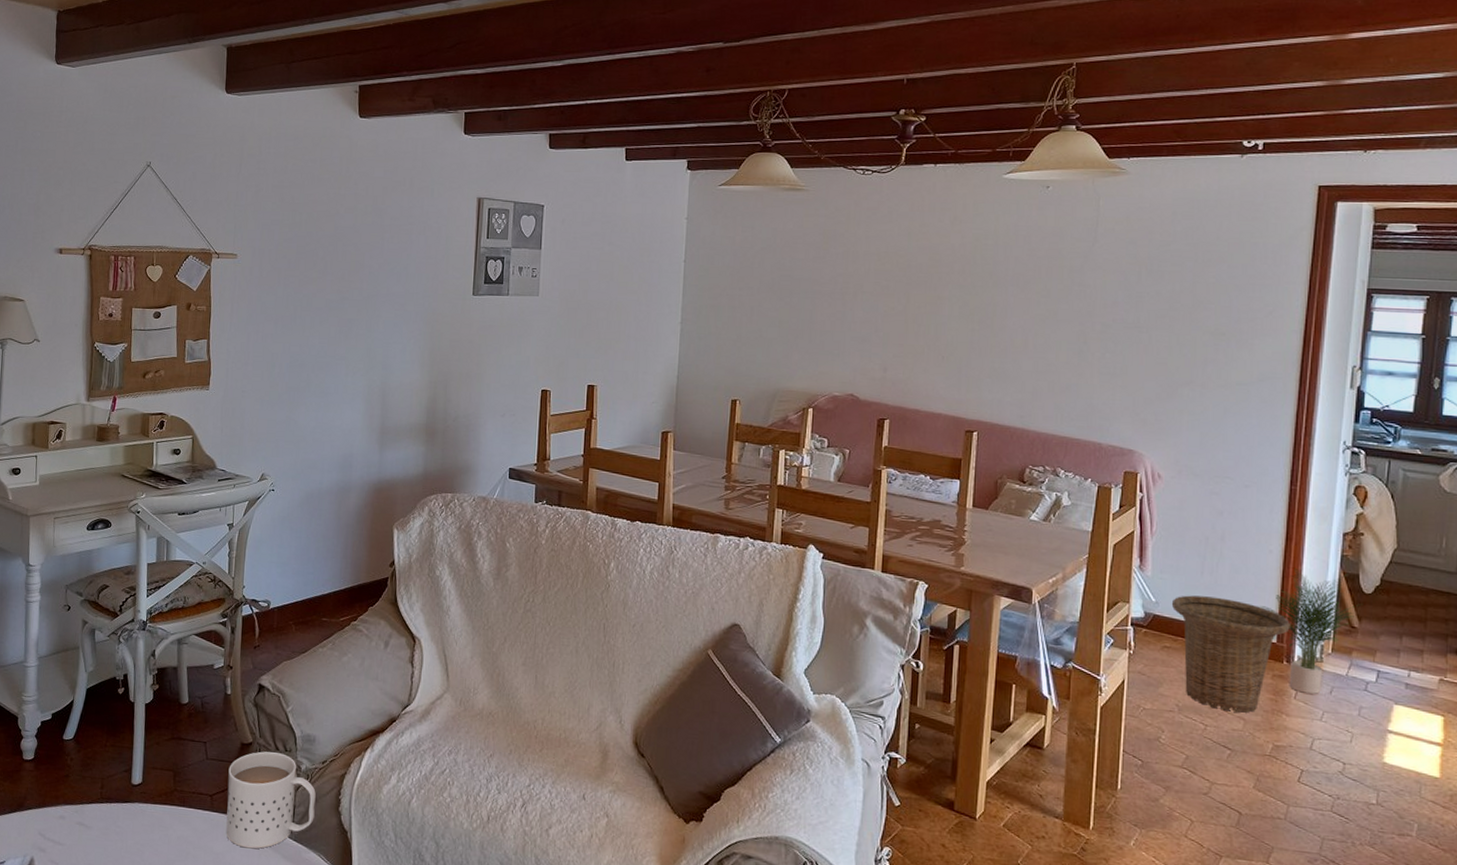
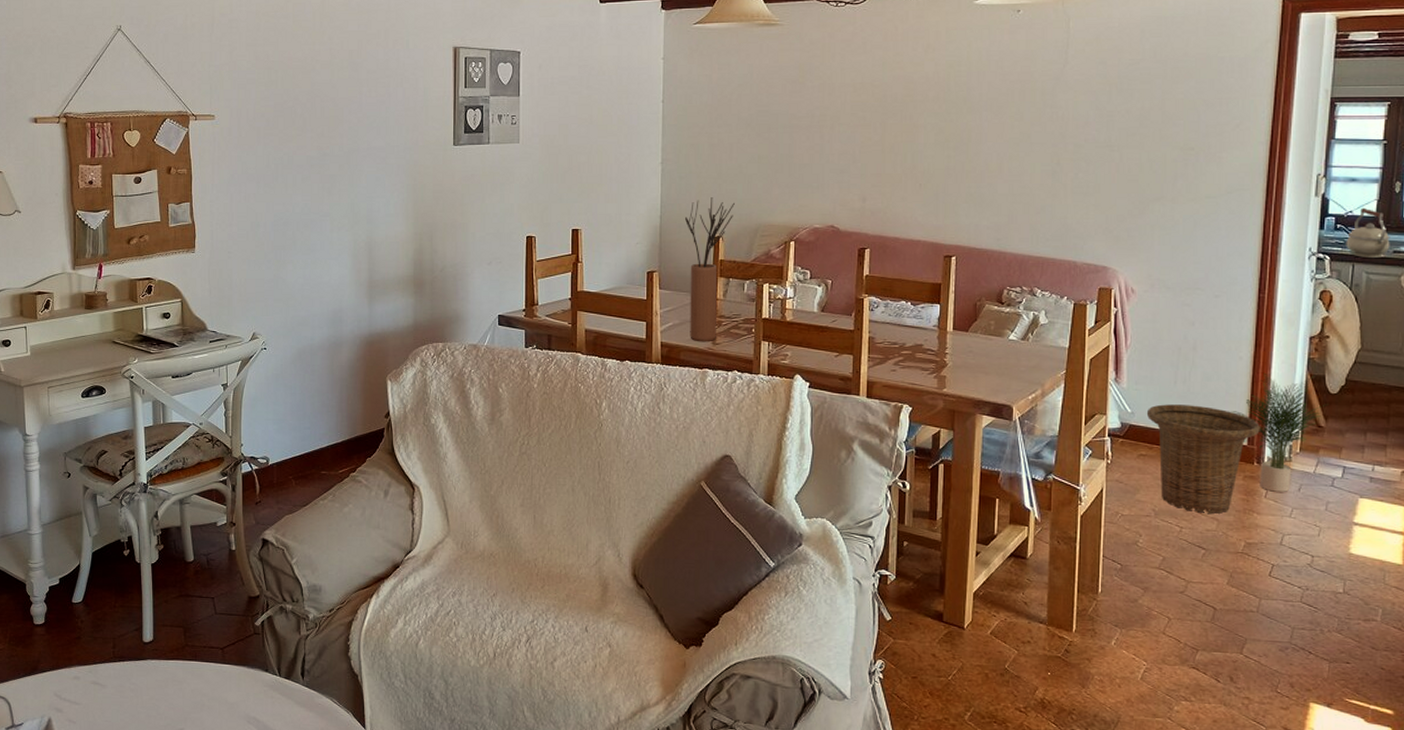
mug: present [226,751,316,849] -> none [238,603,325,697]
vase: none [702,360,753,507] -> present [685,197,735,342]
kettle: none [1382,402,1429,456] -> present [1346,207,1390,259]

